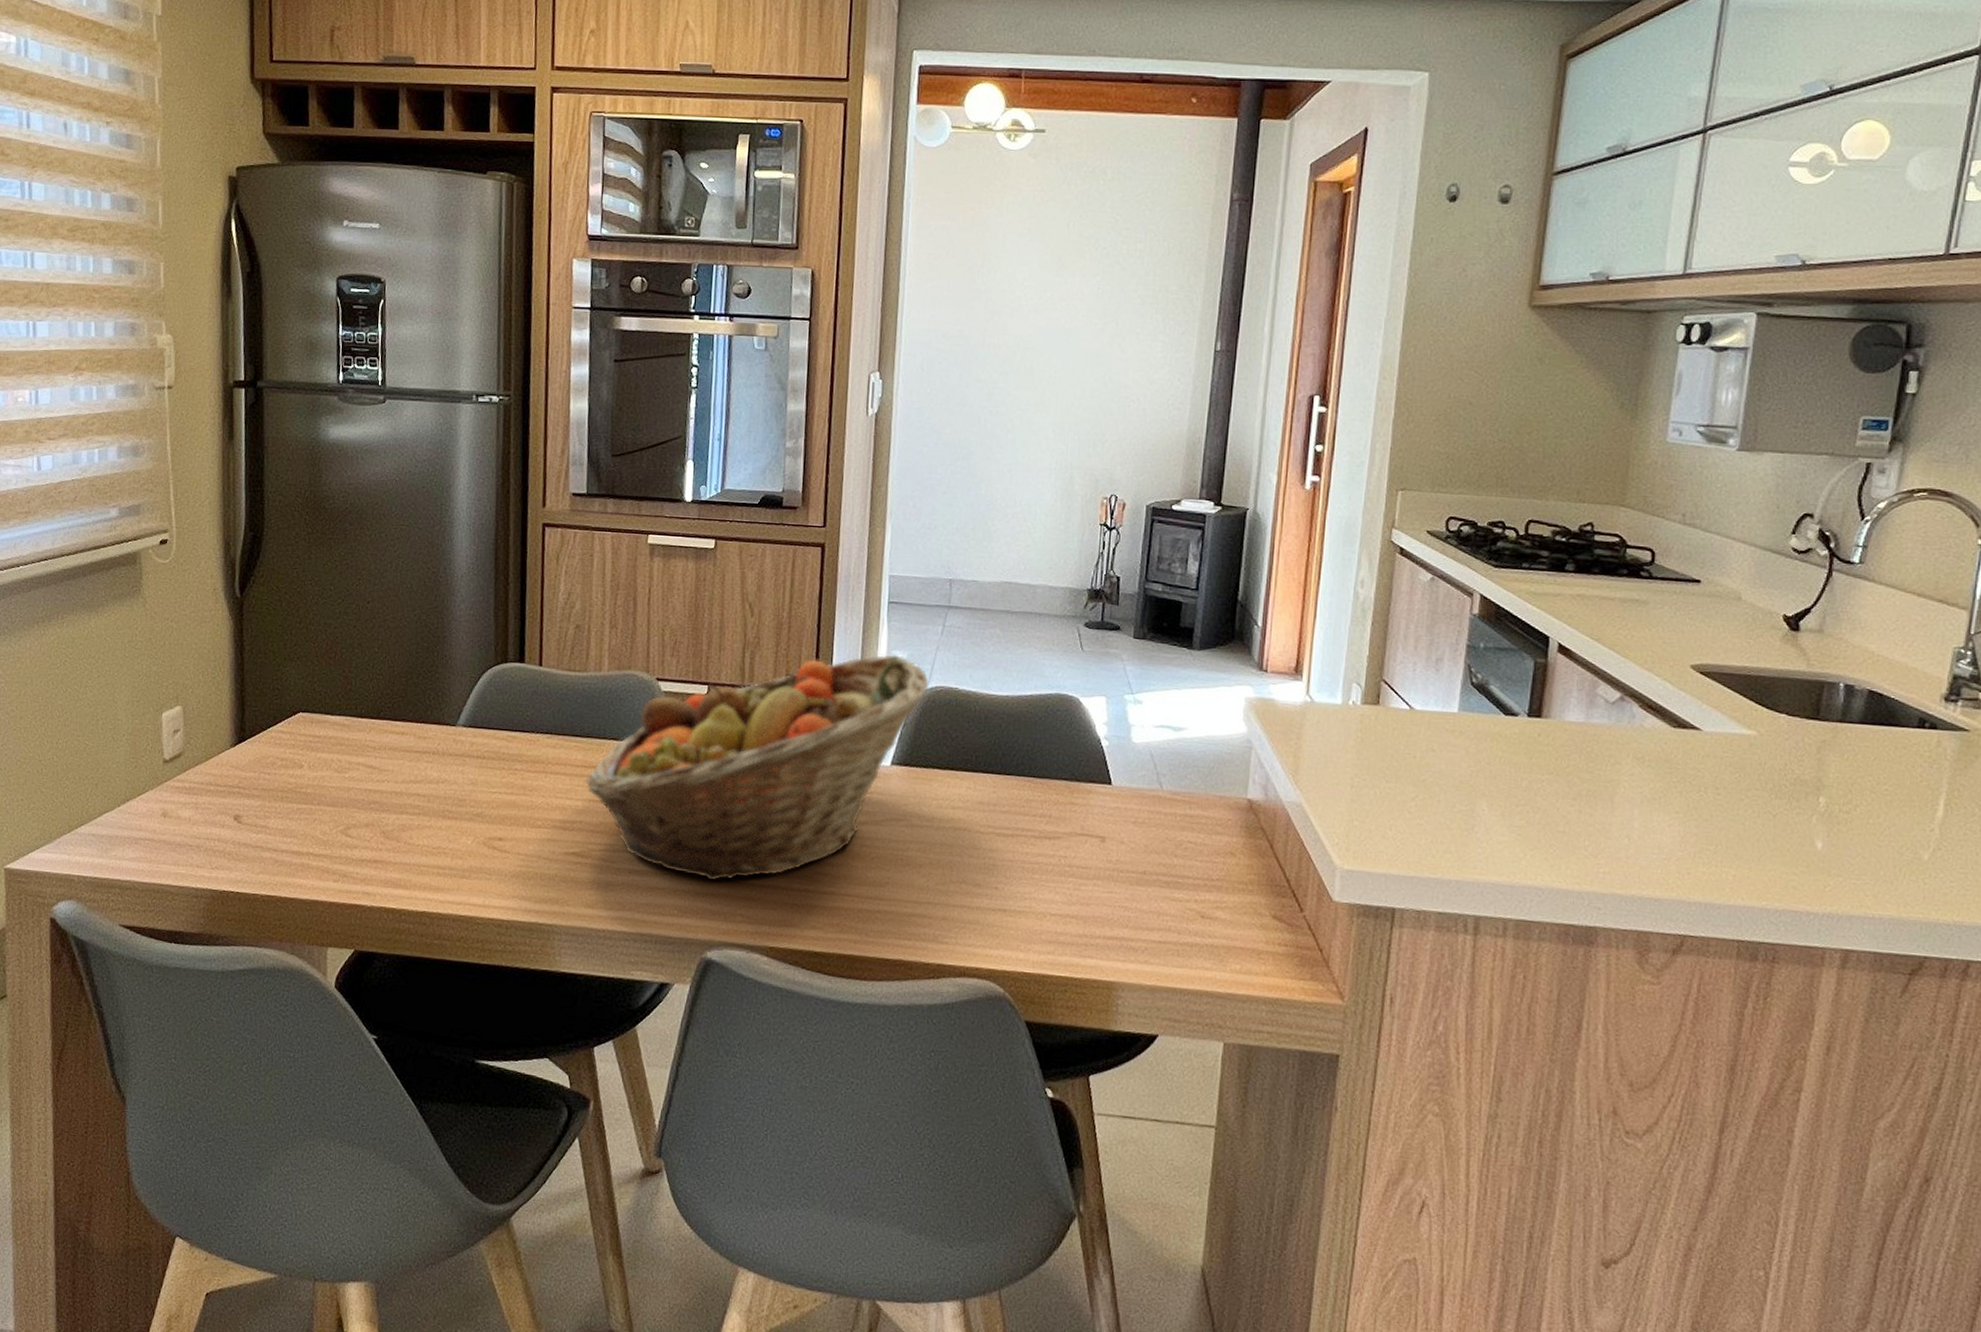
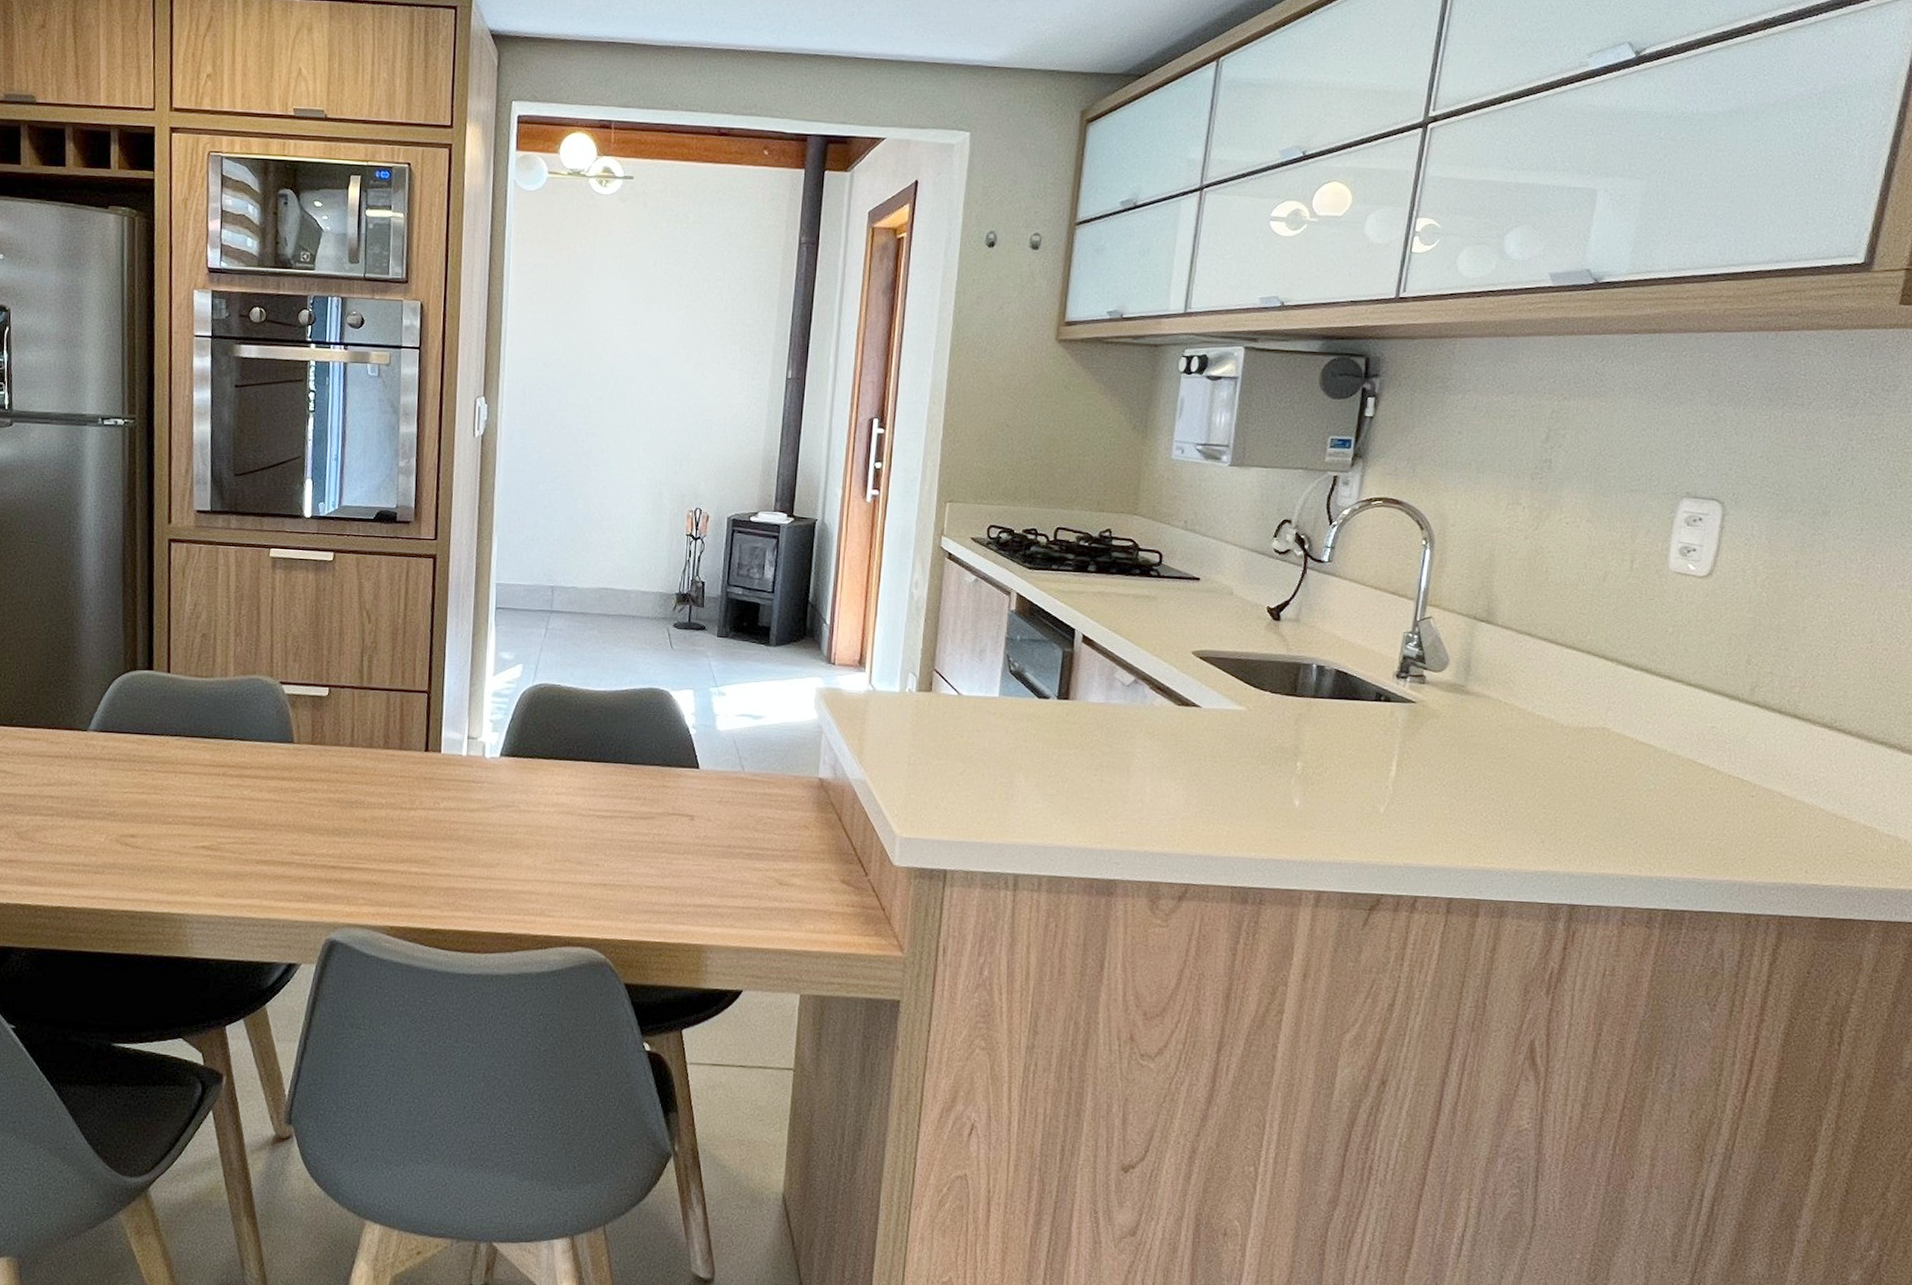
fruit basket: present [585,654,929,881] -> none [213,655,534,868]

